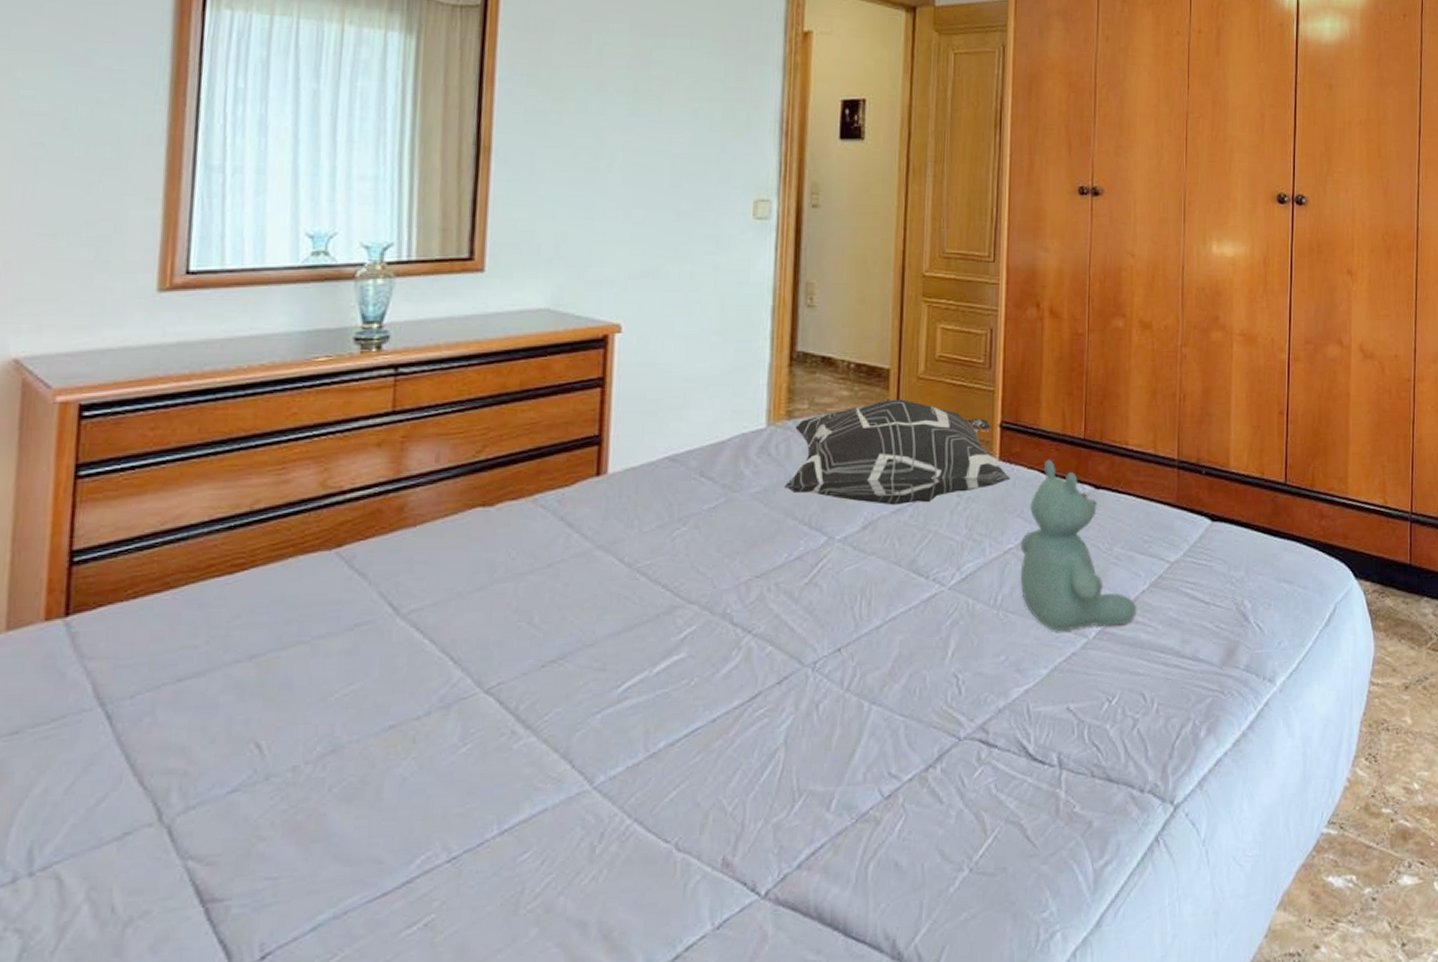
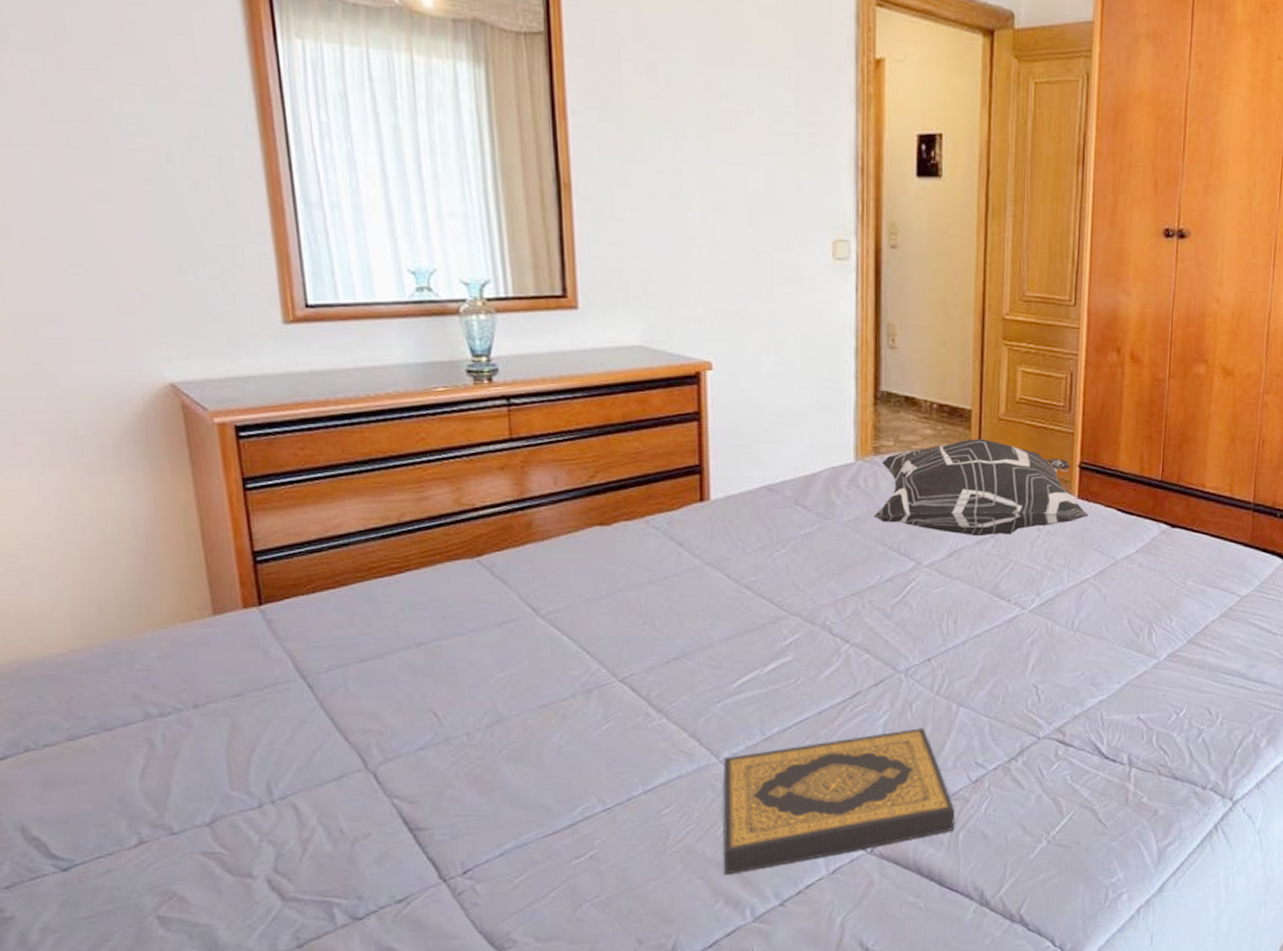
hardback book: none [588,732,865,939] -> present [722,727,955,875]
stuffed bear: present [1020,459,1137,631] -> none [1096,498,1207,652]

